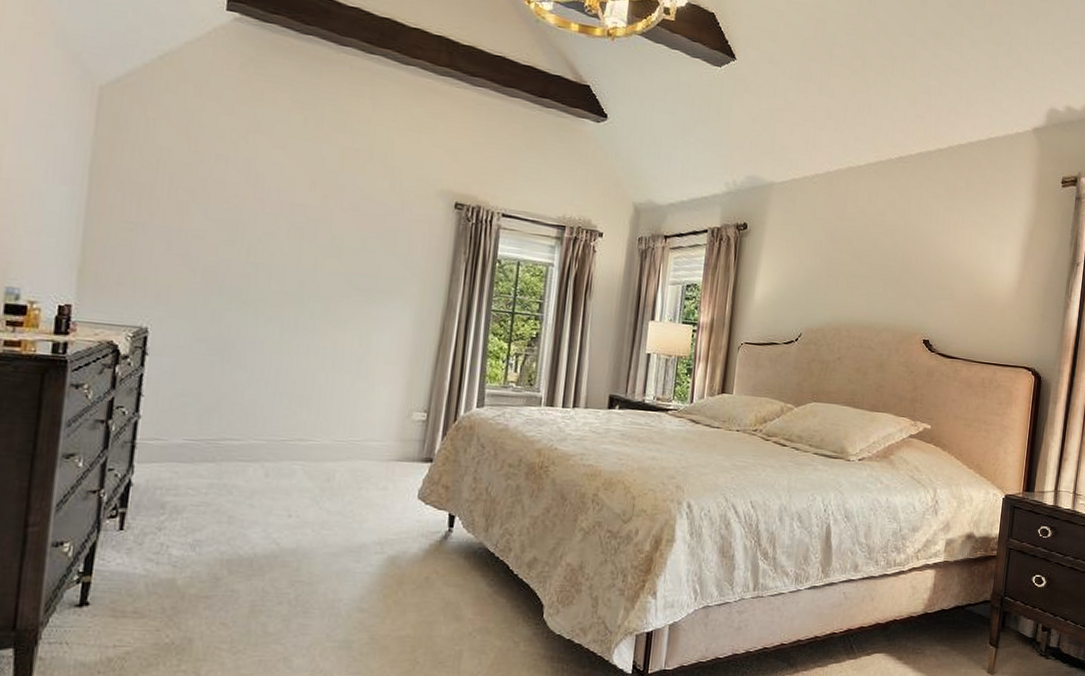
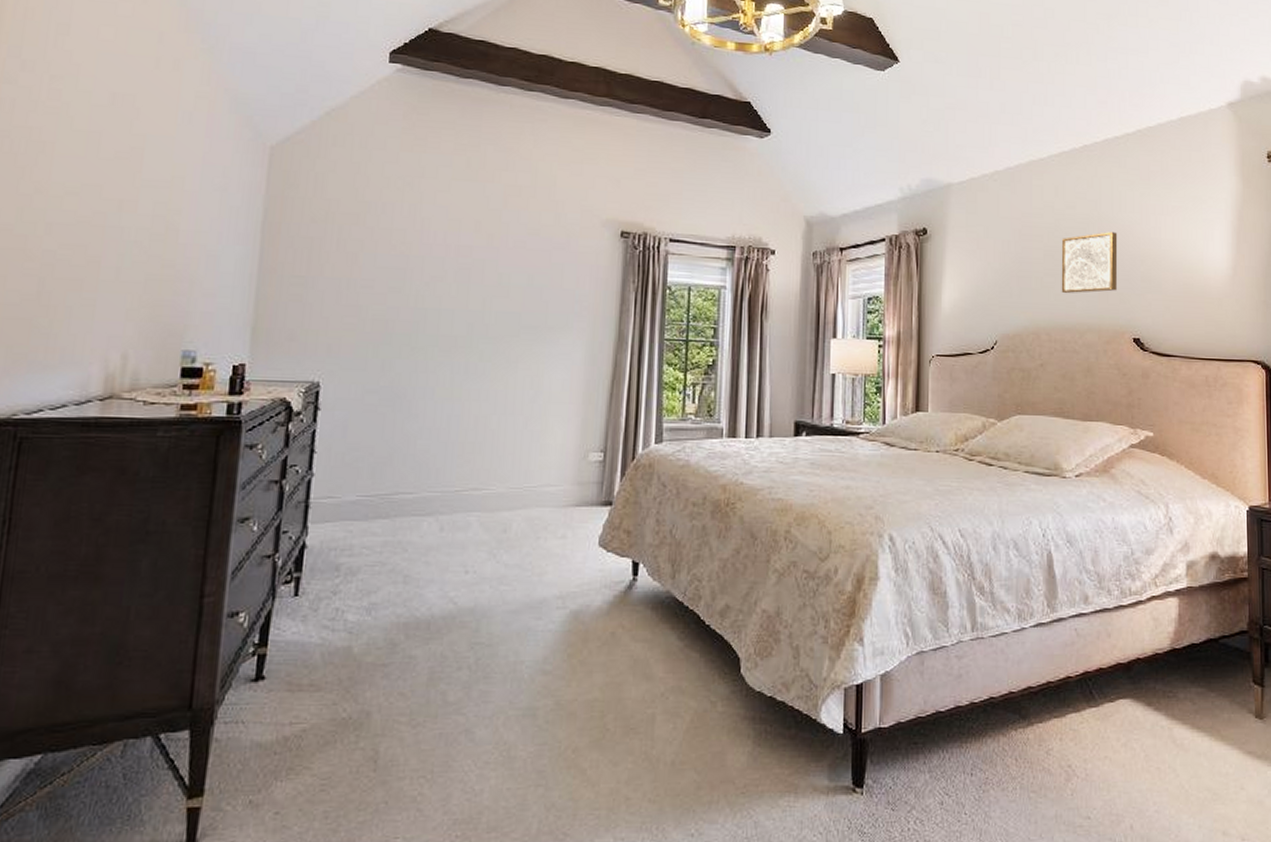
wall art: none [864,240,921,296] -> present [1061,232,1118,294]

